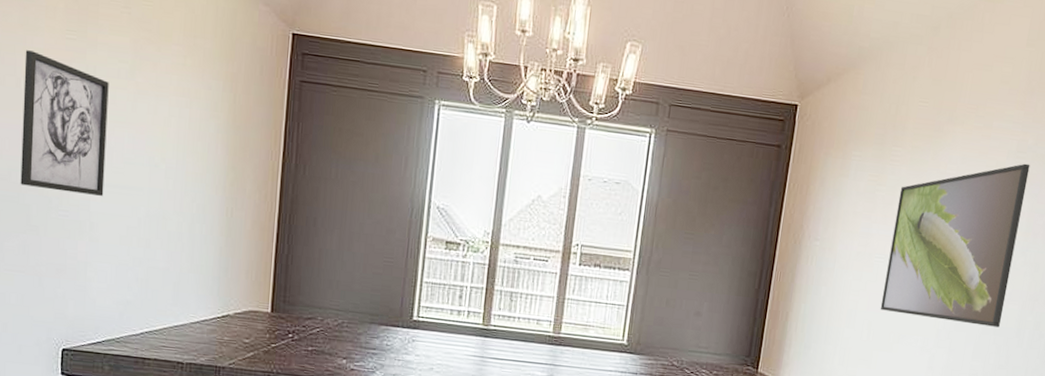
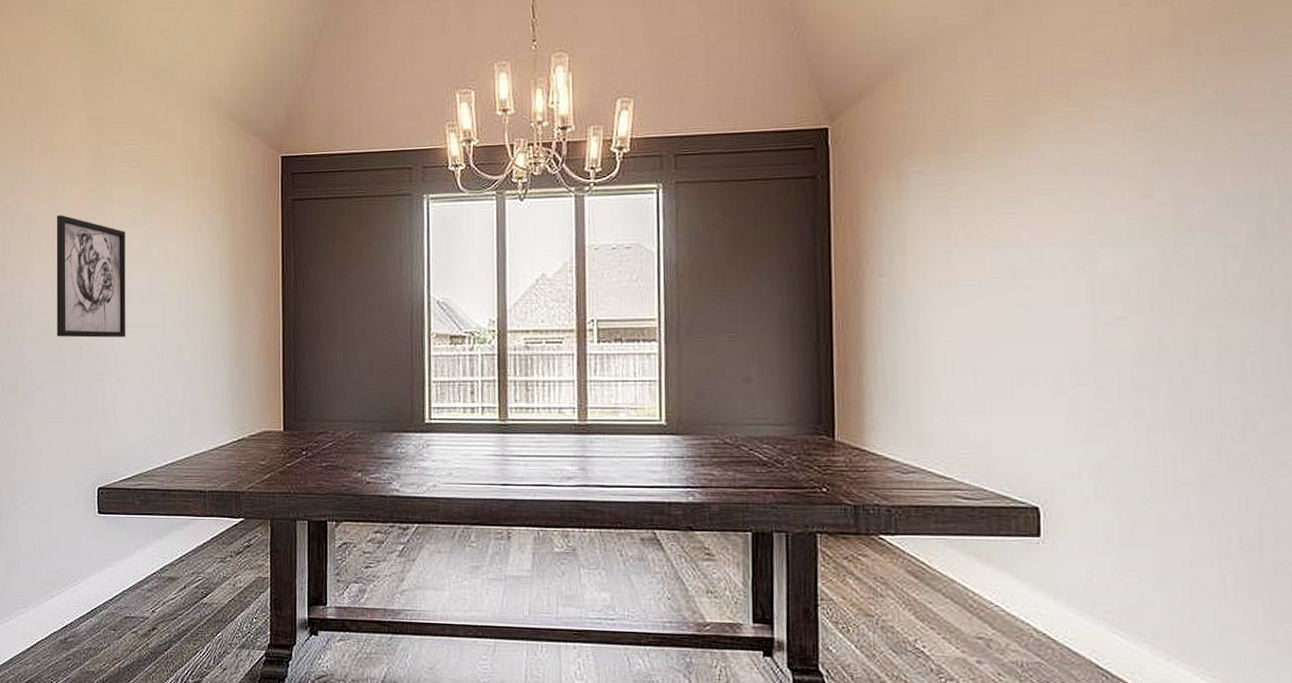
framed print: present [880,163,1030,327] -> none [981,142,1166,351]

